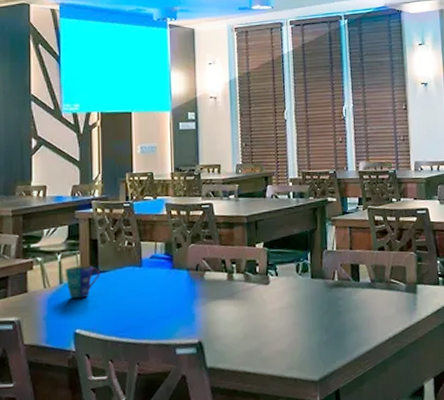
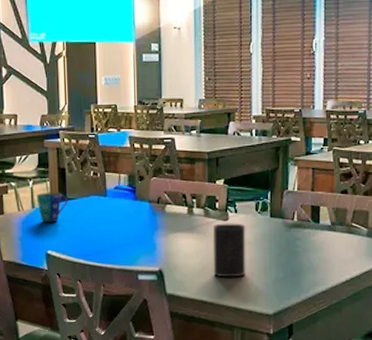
cup: none [254,286,290,345] -> present [213,223,246,278]

